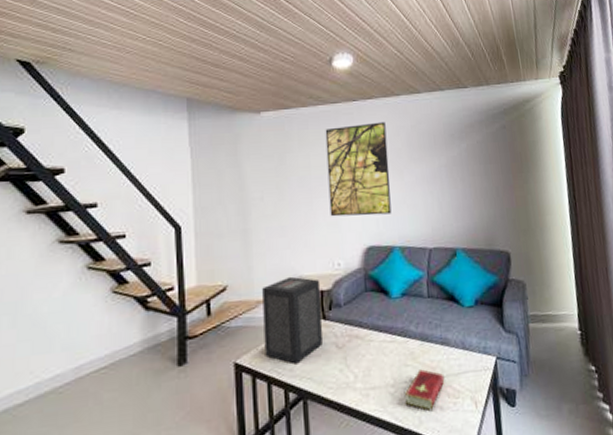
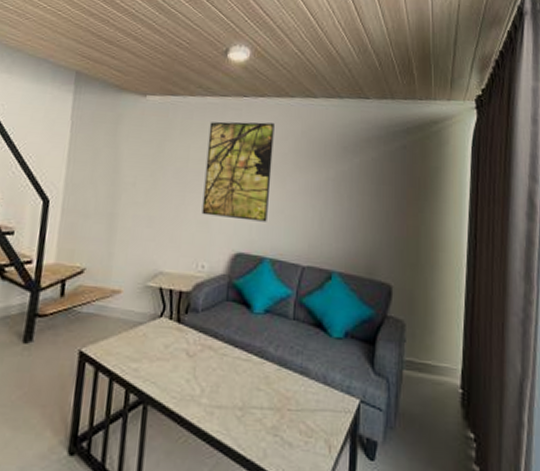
speaker: present [262,276,324,365] -> none [111,270,181,365]
hardcover book: present [404,369,445,410] -> none [251,397,299,444]

